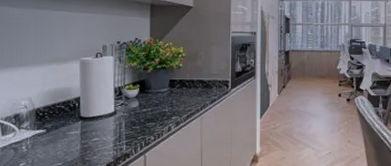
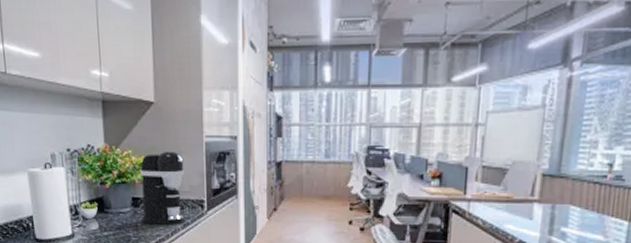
coffee maker: none [176,43,214,102] -> present [140,151,186,226]

